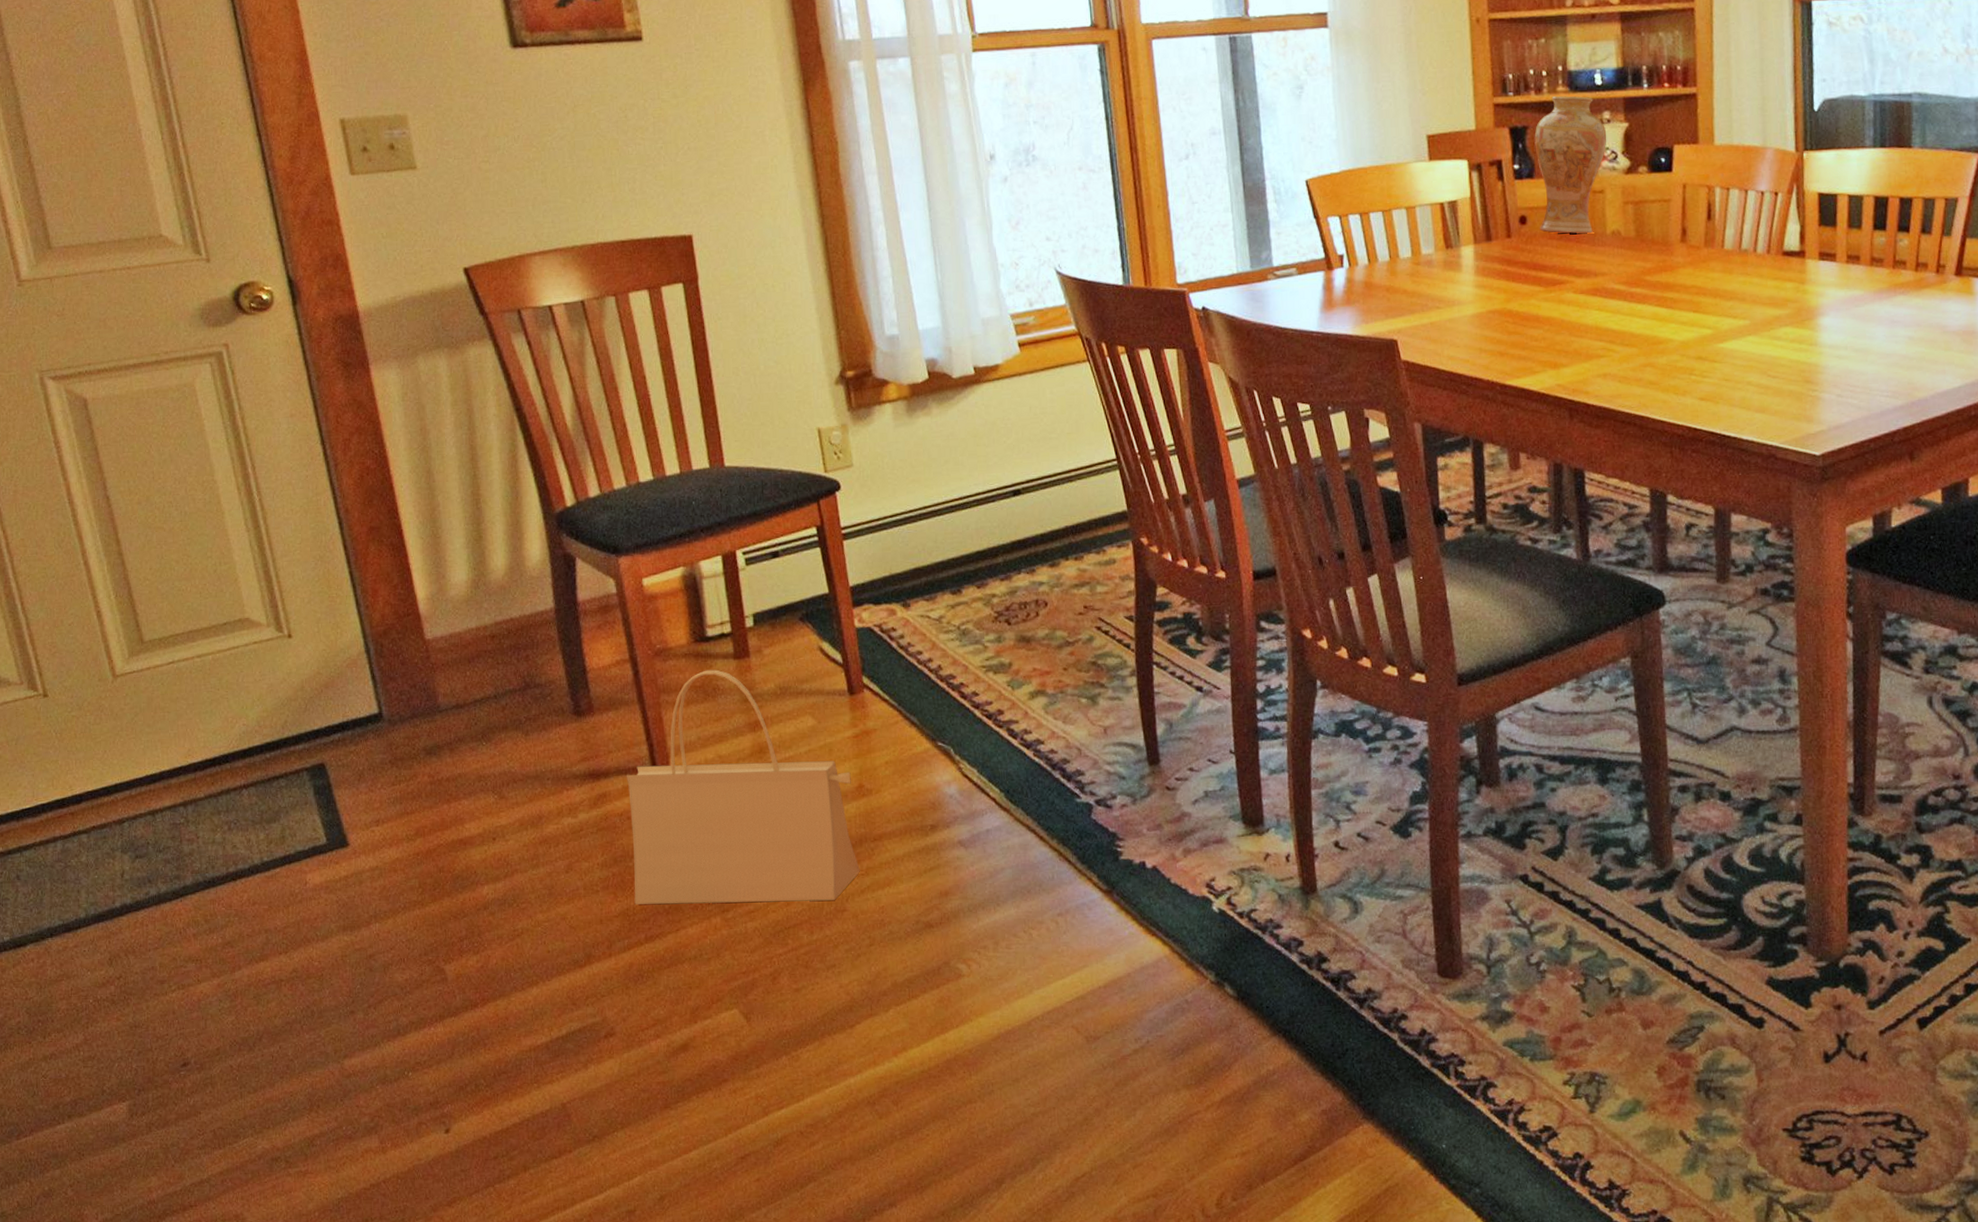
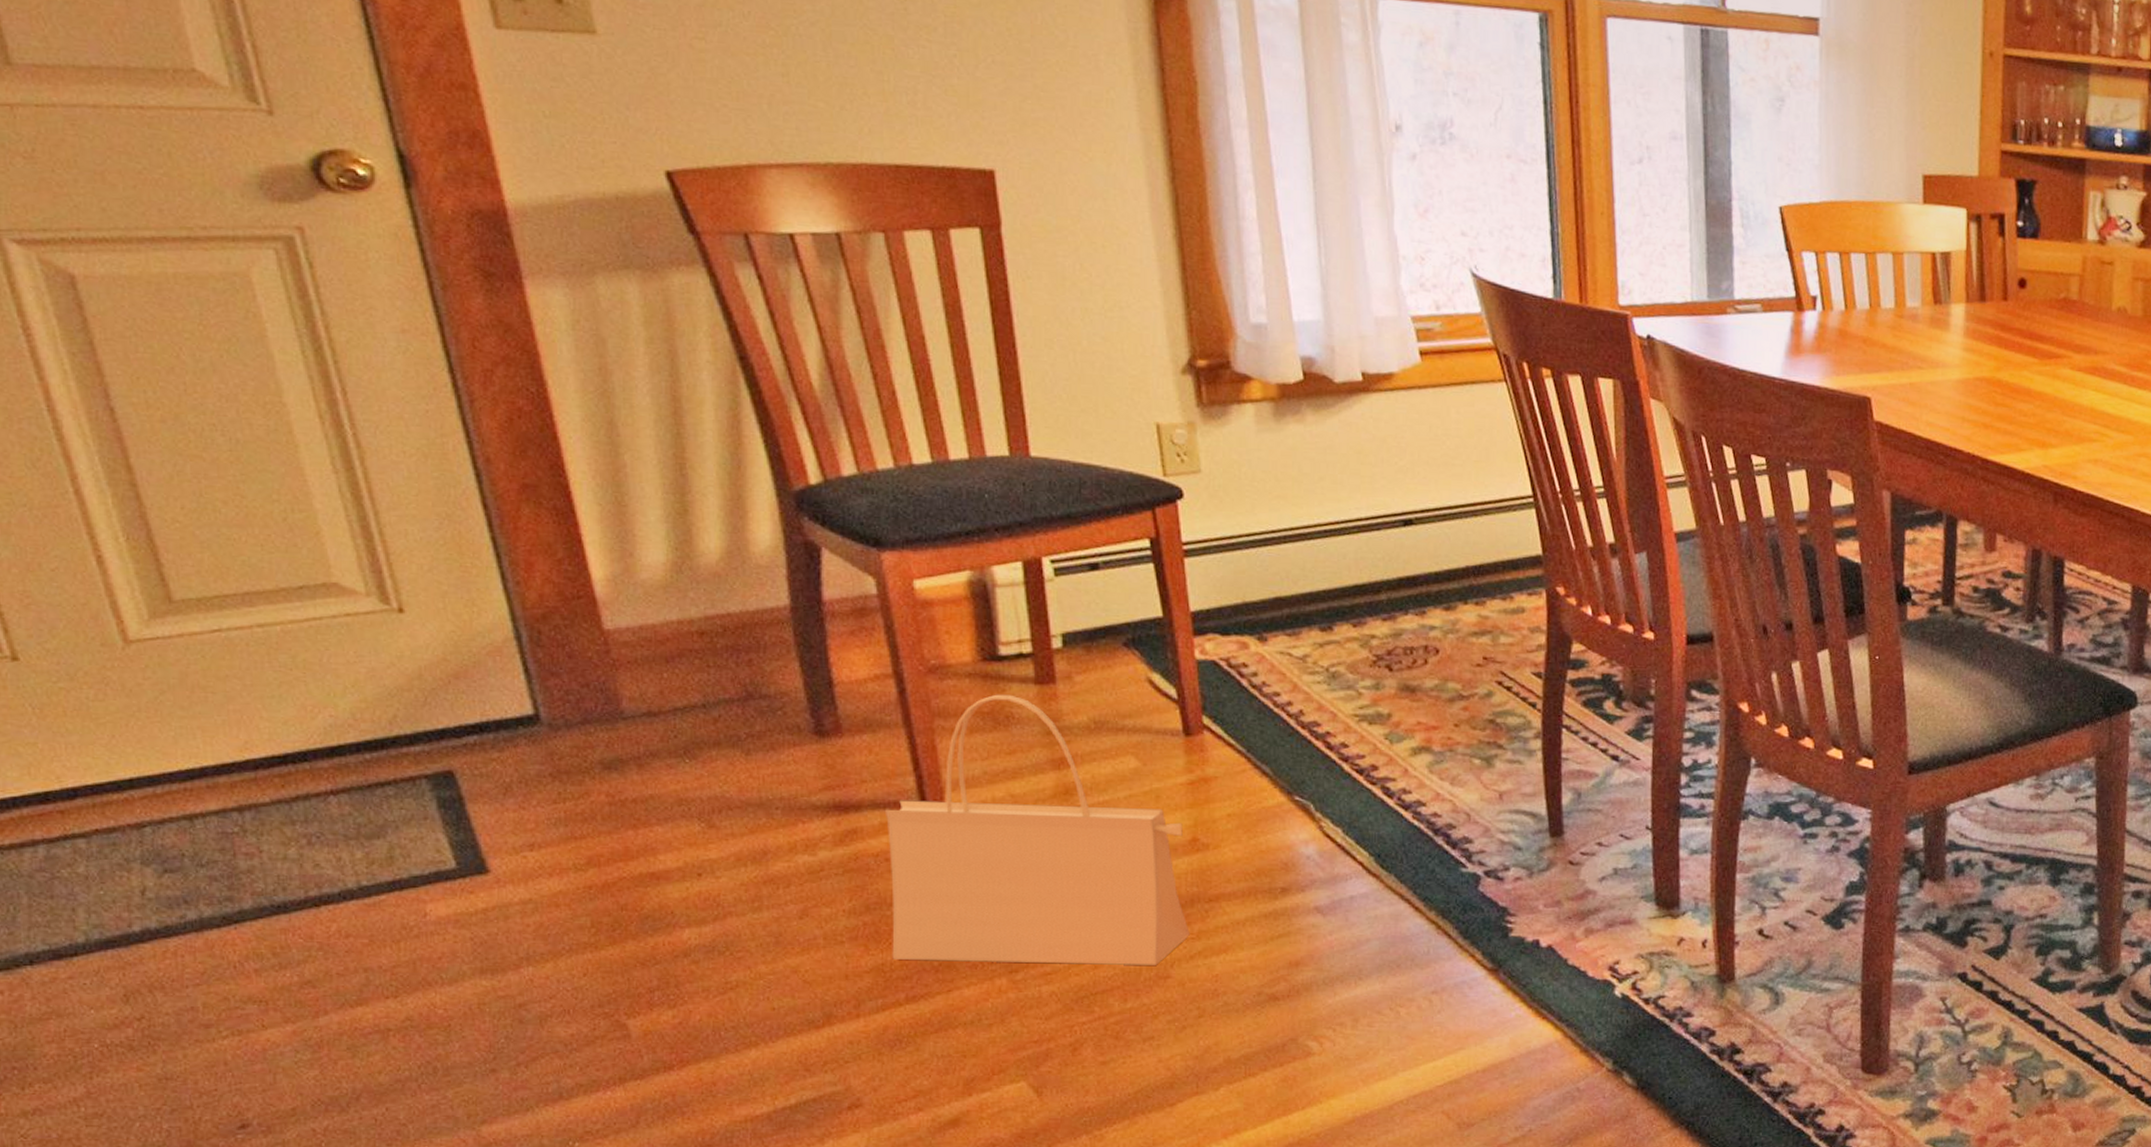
vase: present [1534,96,1607,234] -> none [2040,152,2122,307]

